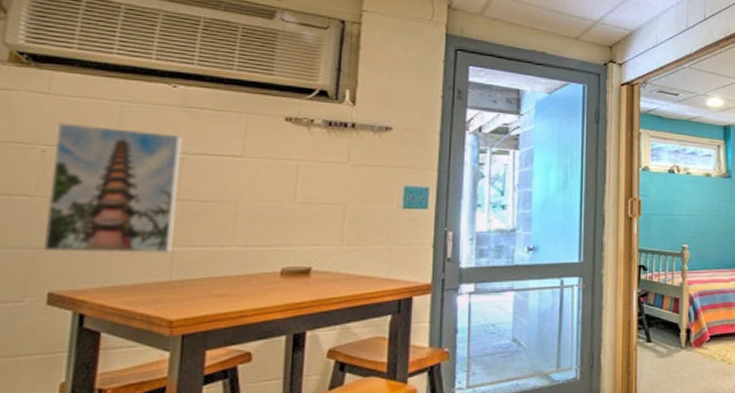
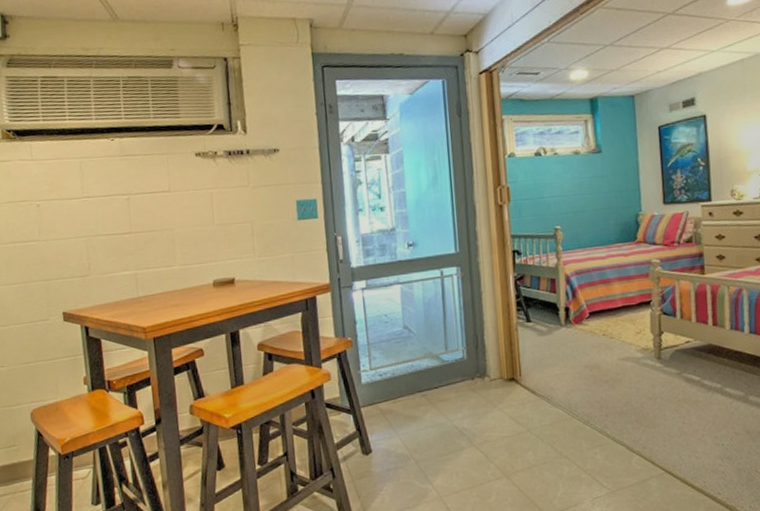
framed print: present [44,122,183,253] -> none [43,180,135,282]

